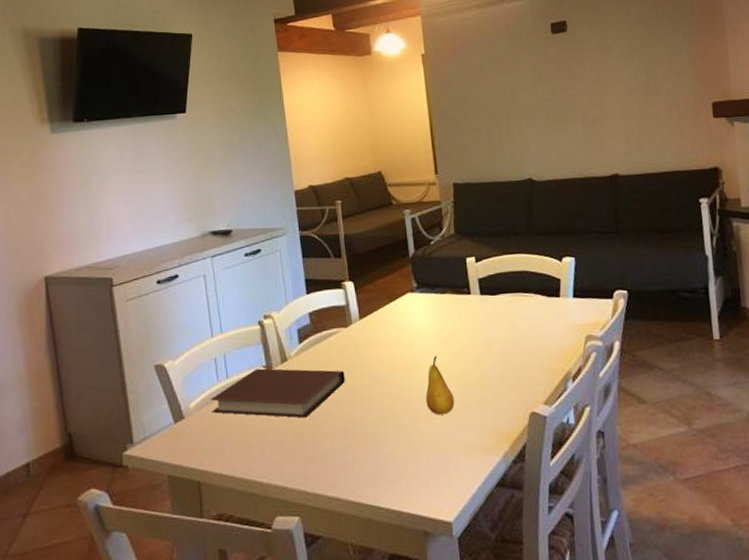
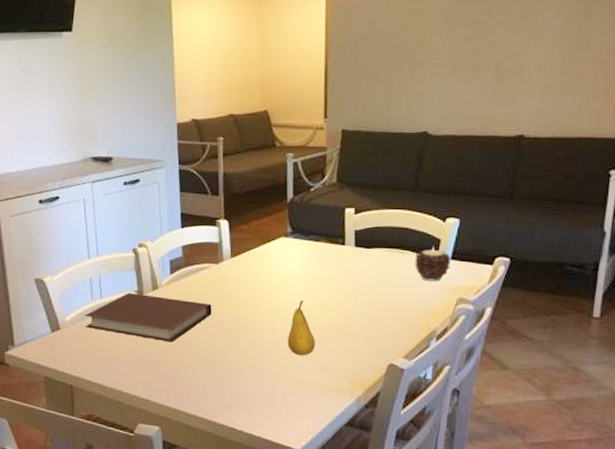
candle: none [539,286,573,322] -> present [415,246,451,282]

